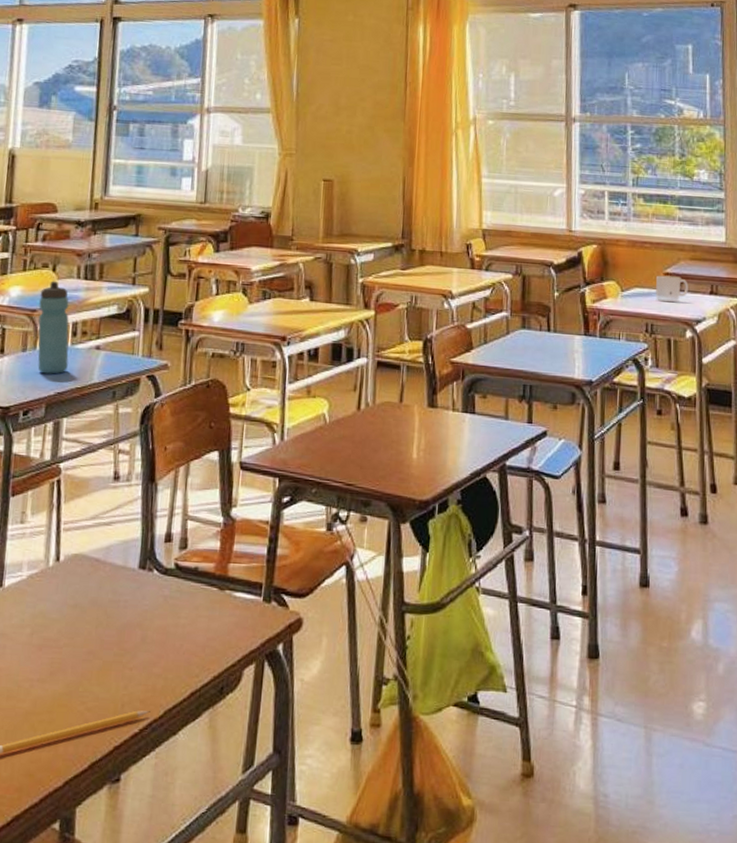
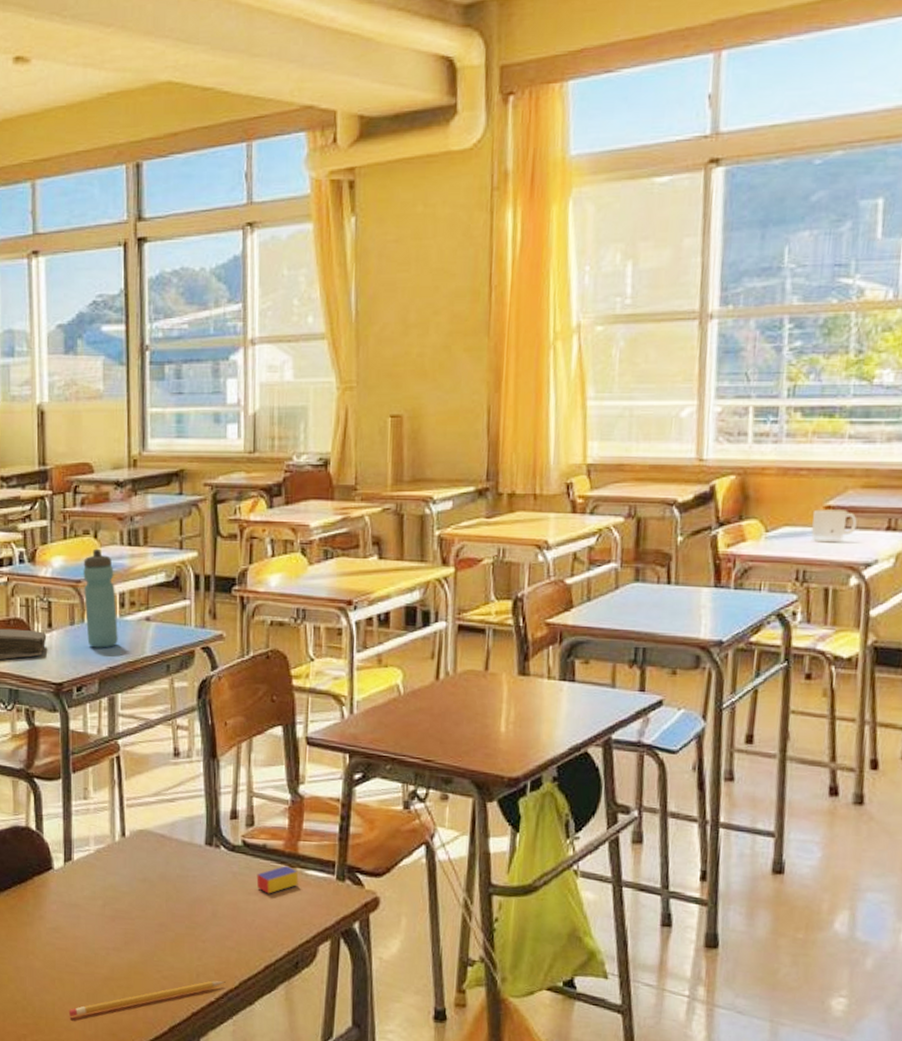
eraser: none [186,588,227,617] -> present [256,866,299,894]

